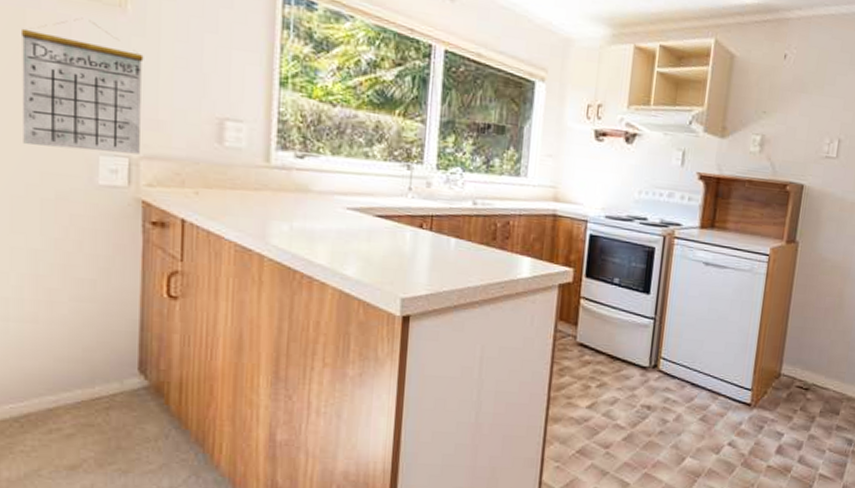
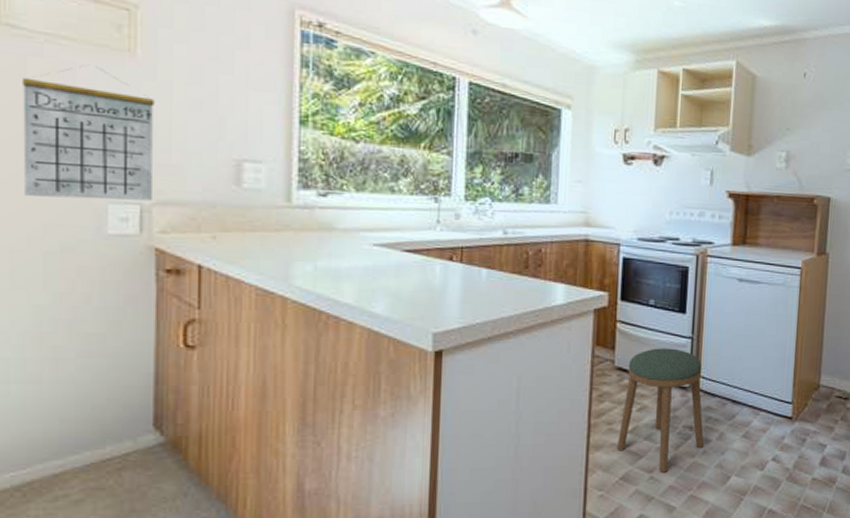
stool: none [574,326,664,449] -> present [616,348,704,472]

